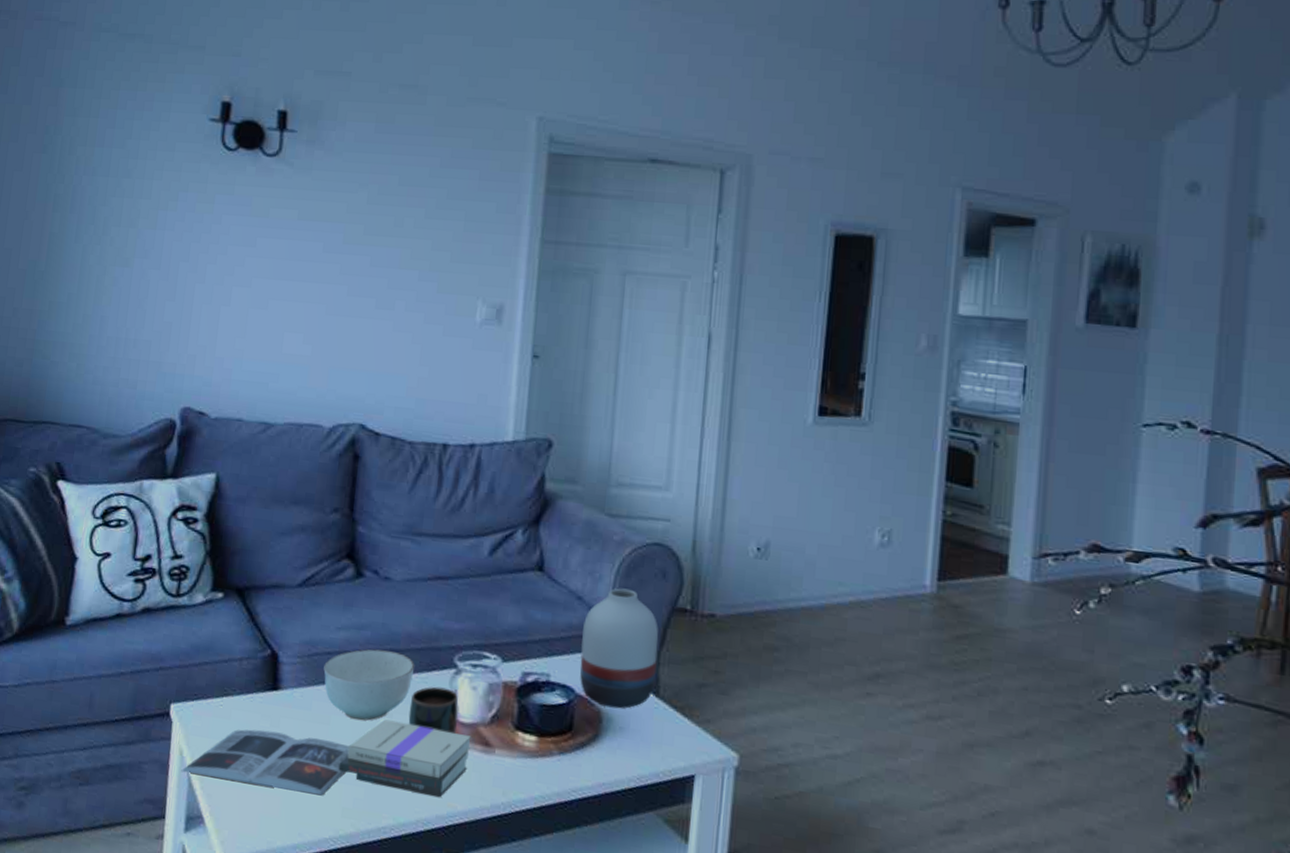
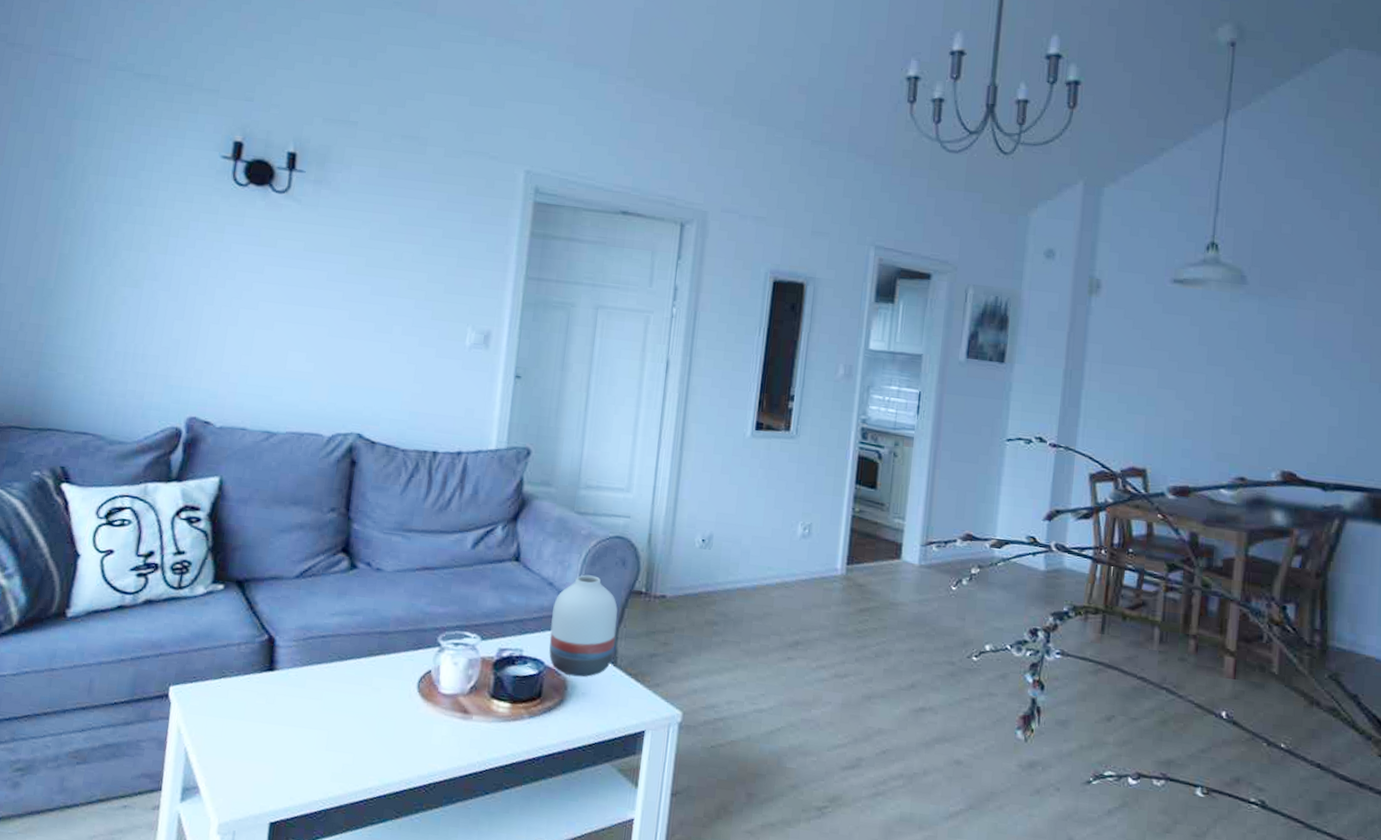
magazine: present [181,729,350,796] -> none [178,706,340,763]
bowl: present [323,648,415,721] -> none [317,631,403,695]
books: present [338,719,471,798] -> none [329,693,452,760]
mug: present [408,686,459,735] -> none [395,663,441,705]

